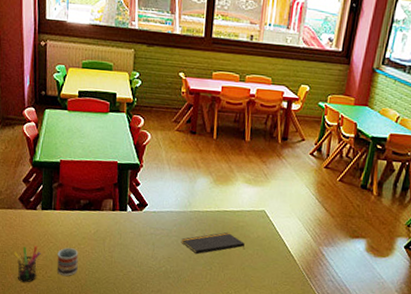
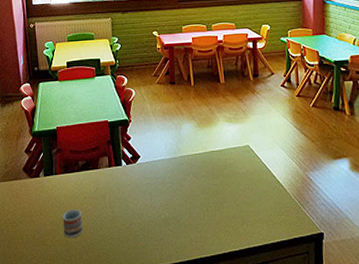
pen holder: present [13,246,41,283] -> none [22,212,47,250]
notepad: present [181,231,245,255] -> none [175,171,236,198]

